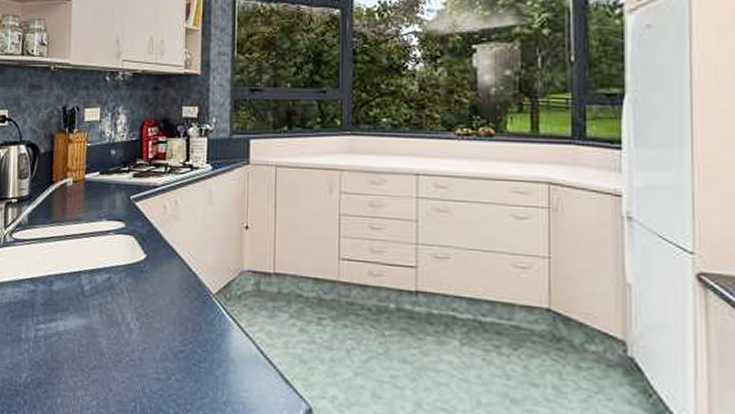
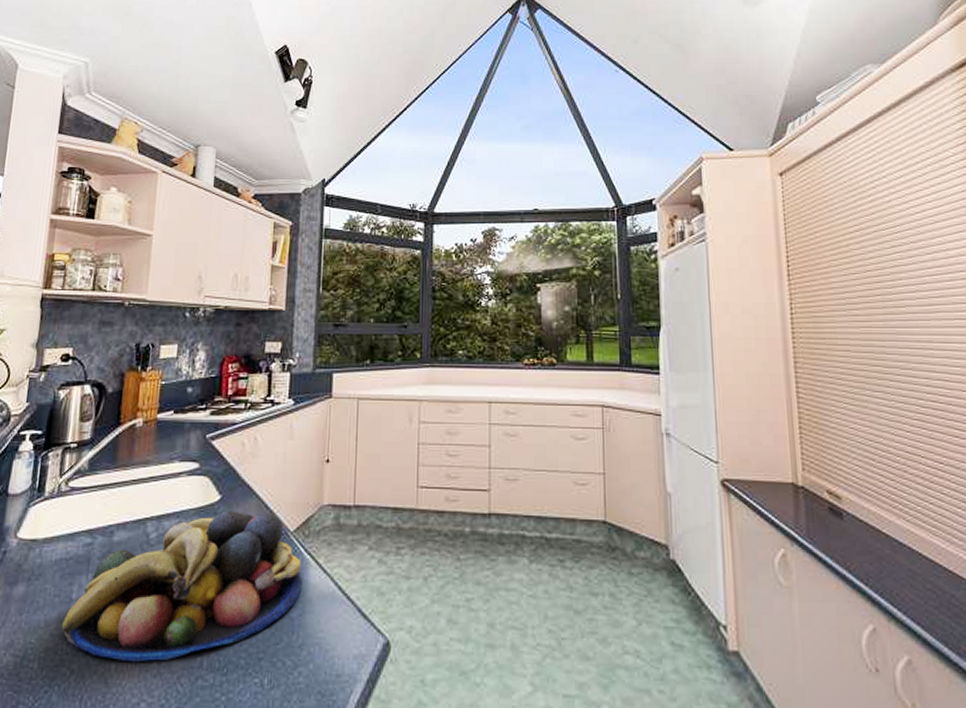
fruit bowl: none [14,269,225,401] -> present [61,511,303,663]

